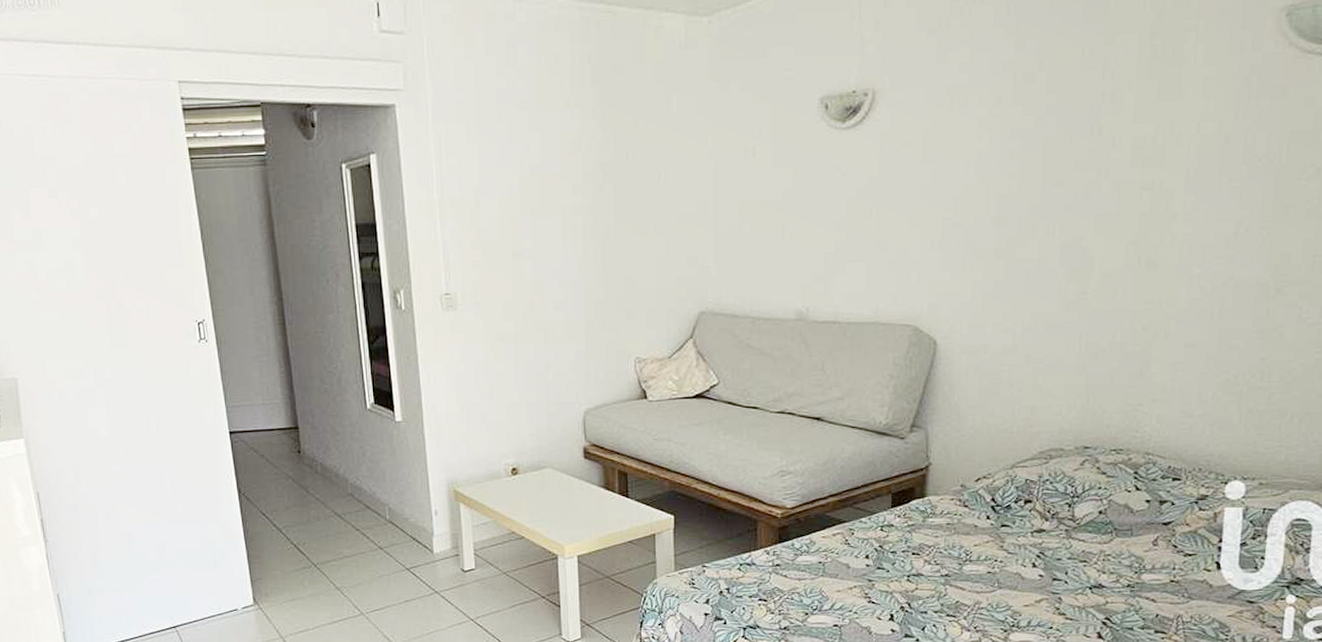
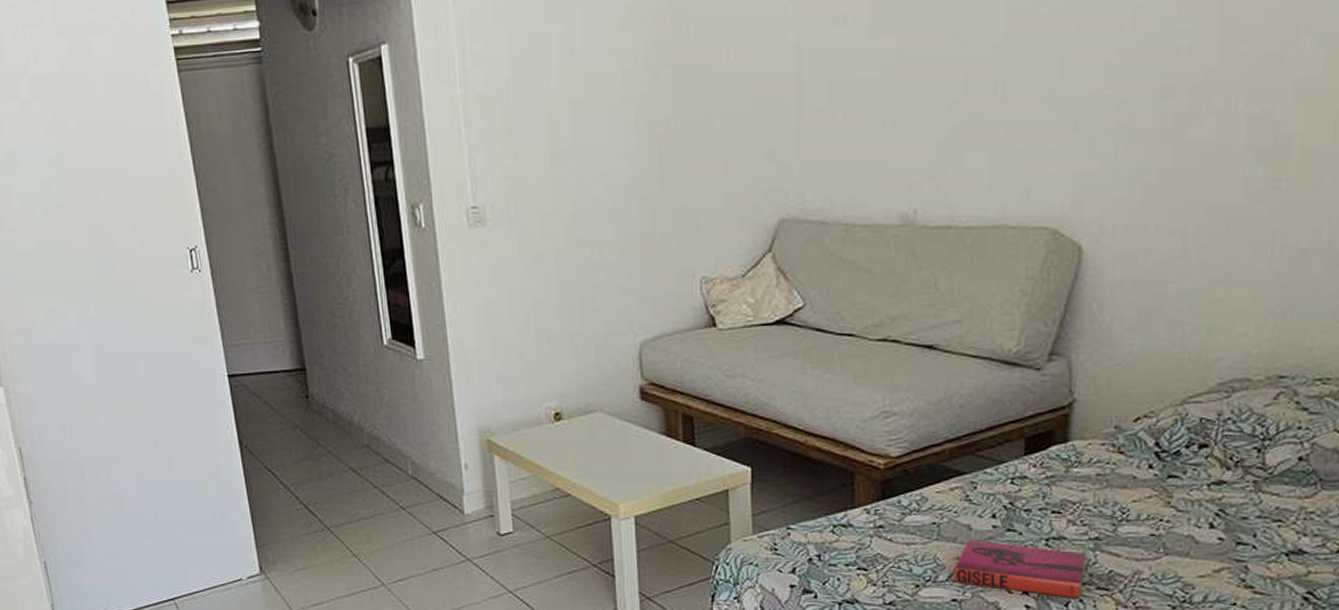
hardback book: none [835,576,939,624] -> present [954,540,1087,599]

